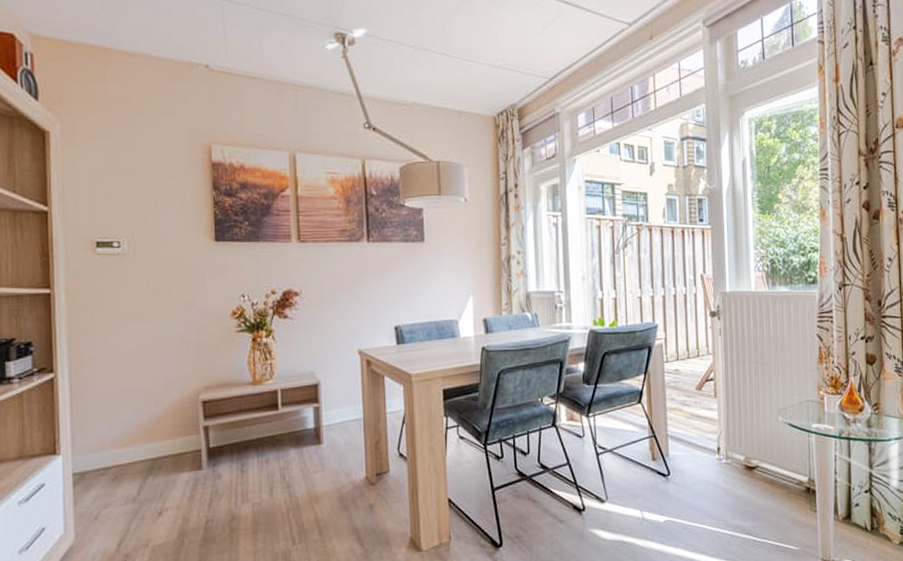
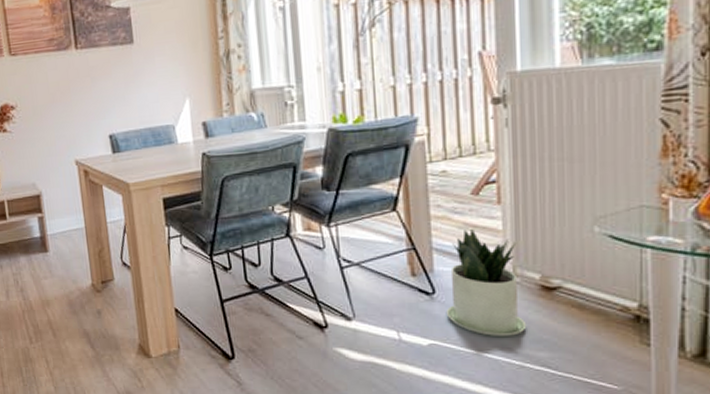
planter: none [677,419,736,511] -> present [445,229,527,336]

